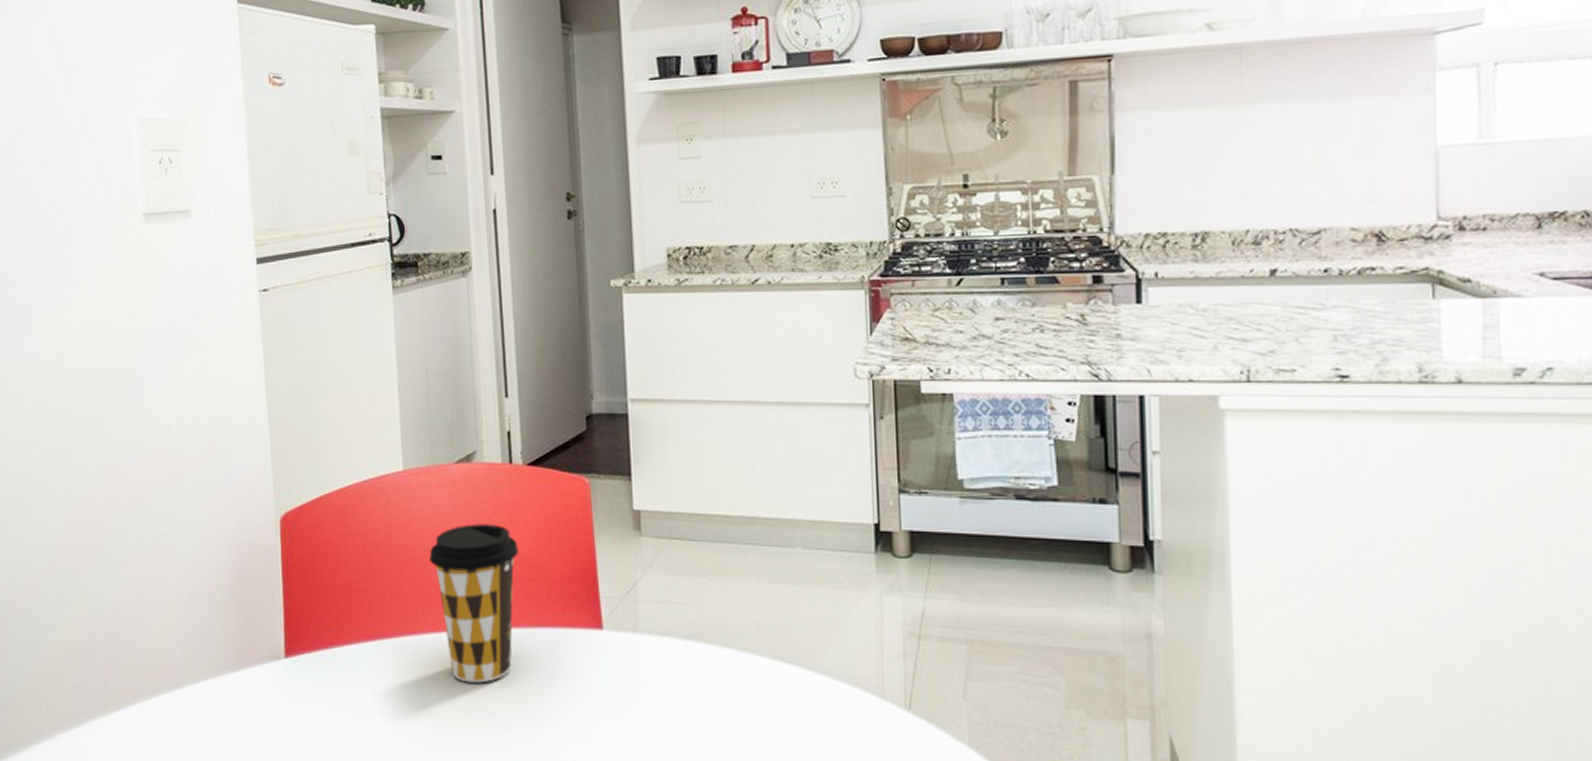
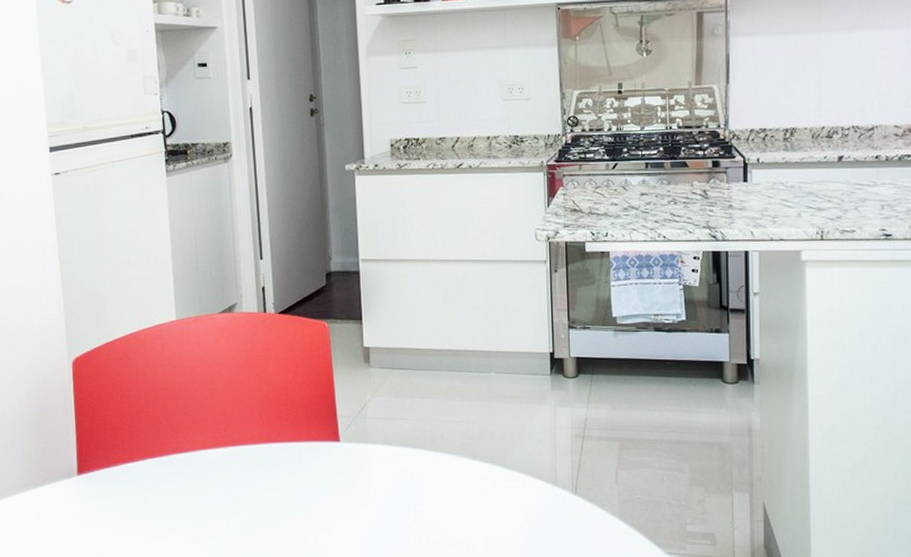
coffee cup: present [429,524,519,683] -> none [198,361,272,488]

